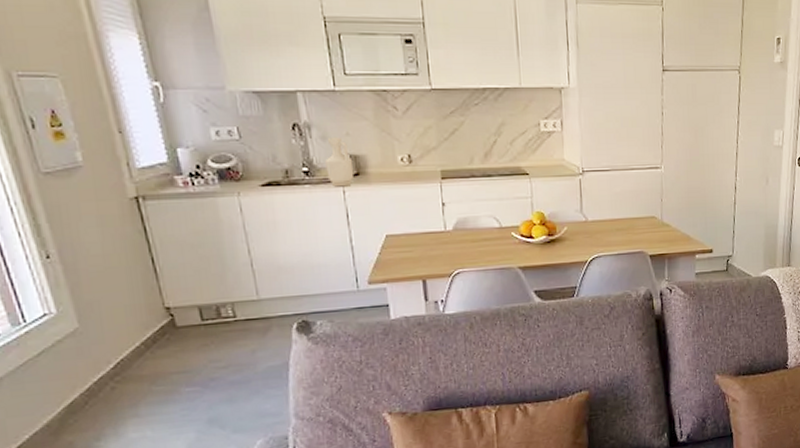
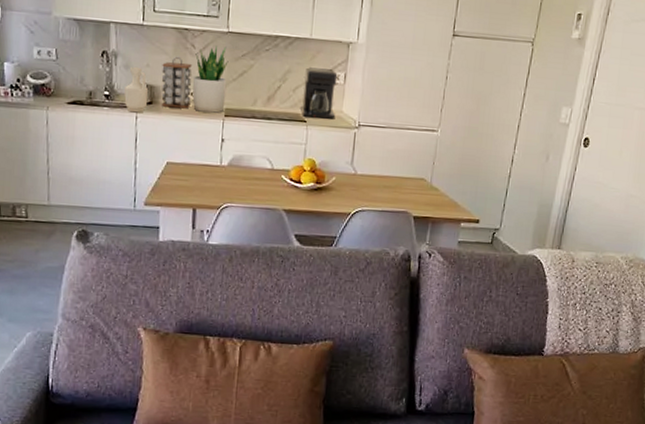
spice rack: none [363,121,402,177] -> present [161,56,192,109]
planter: none [399,105,440,177] -> present [192,46,229,113]
coffee maker: none [520,117,558,171] -> present [301,67,338,119]

